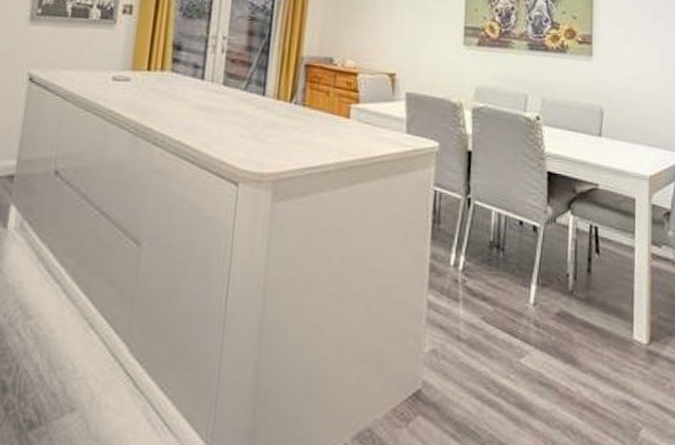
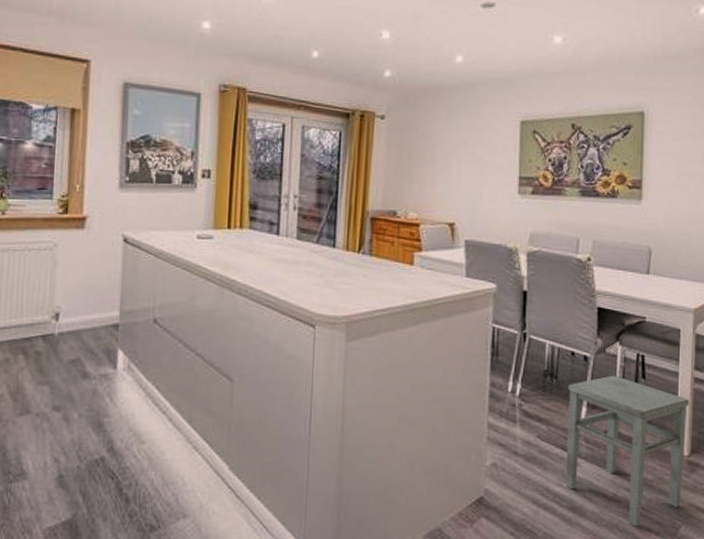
stool: none [513,249,647,427] -> present [566,375,689,526]

